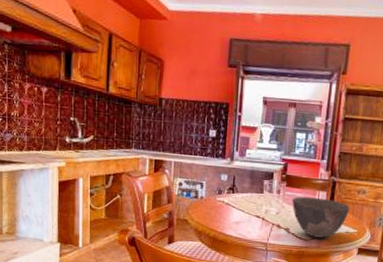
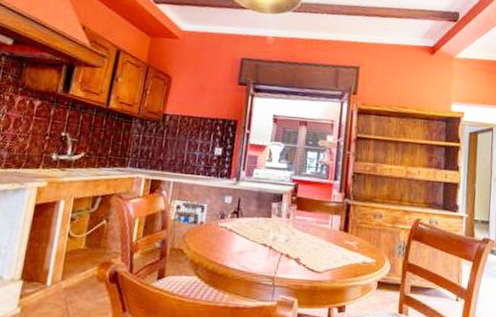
bowl: present [292,196,350,238] -> none [303,221,366,270]

